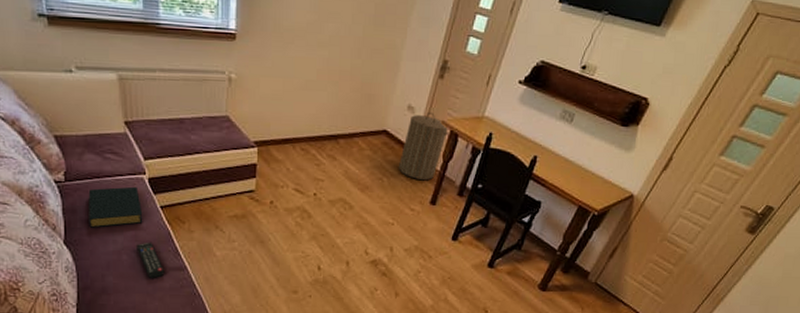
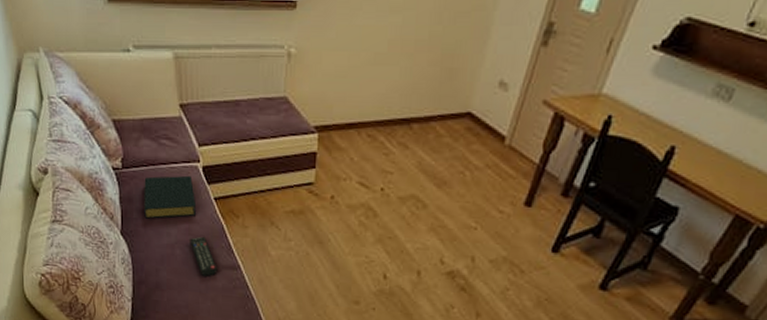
laundry hamper: present [399,111,450,180] -> none [485,88,553,175]

